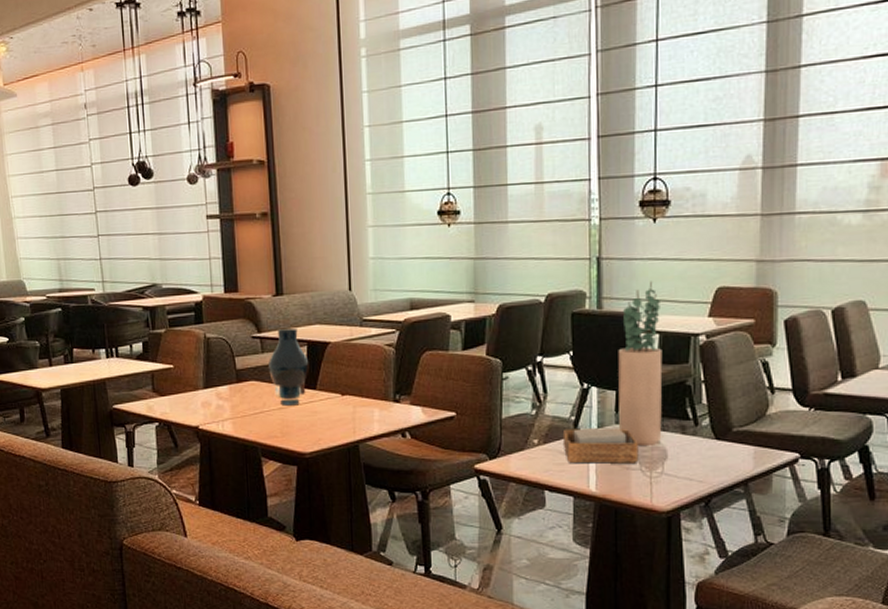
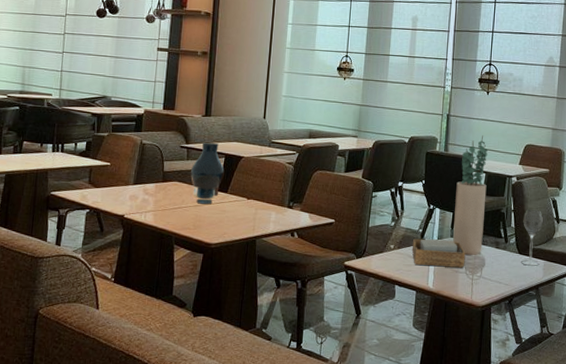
wineglass: none [719,377,749,455] -> present [521,209,543,266]

